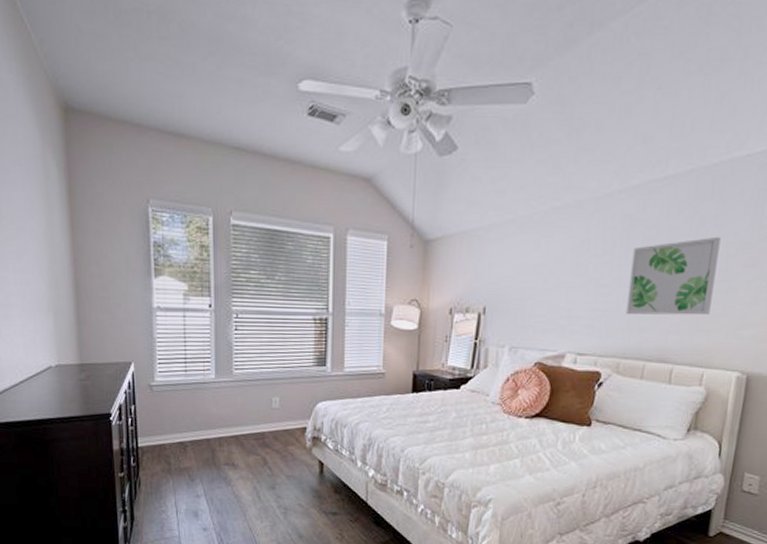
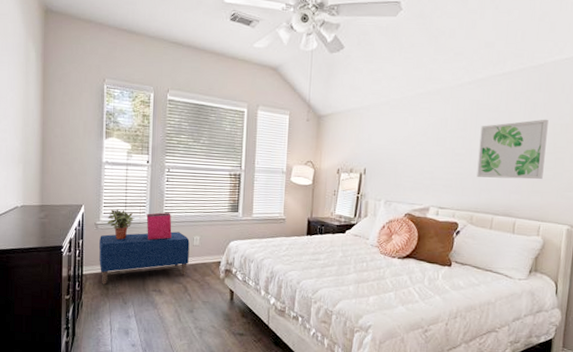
bench: none [156,392,267,458] -> present [99,231,190,284]
potted plant: none [164,366,198,404] -> present [108,209,135,240]
storage bin: none [212,368,245,404] -> present [146,212,172,240]

